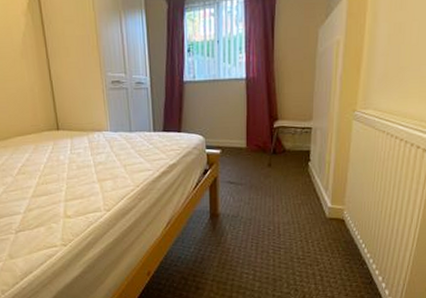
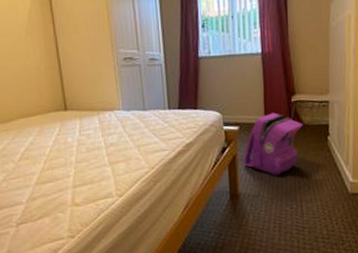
backpack: none [224,137,285,199] -> present [243,112,304,176]

